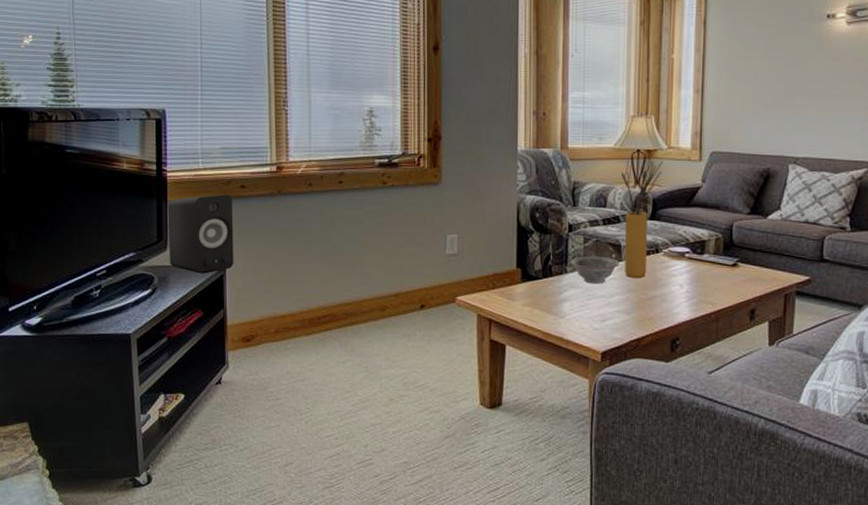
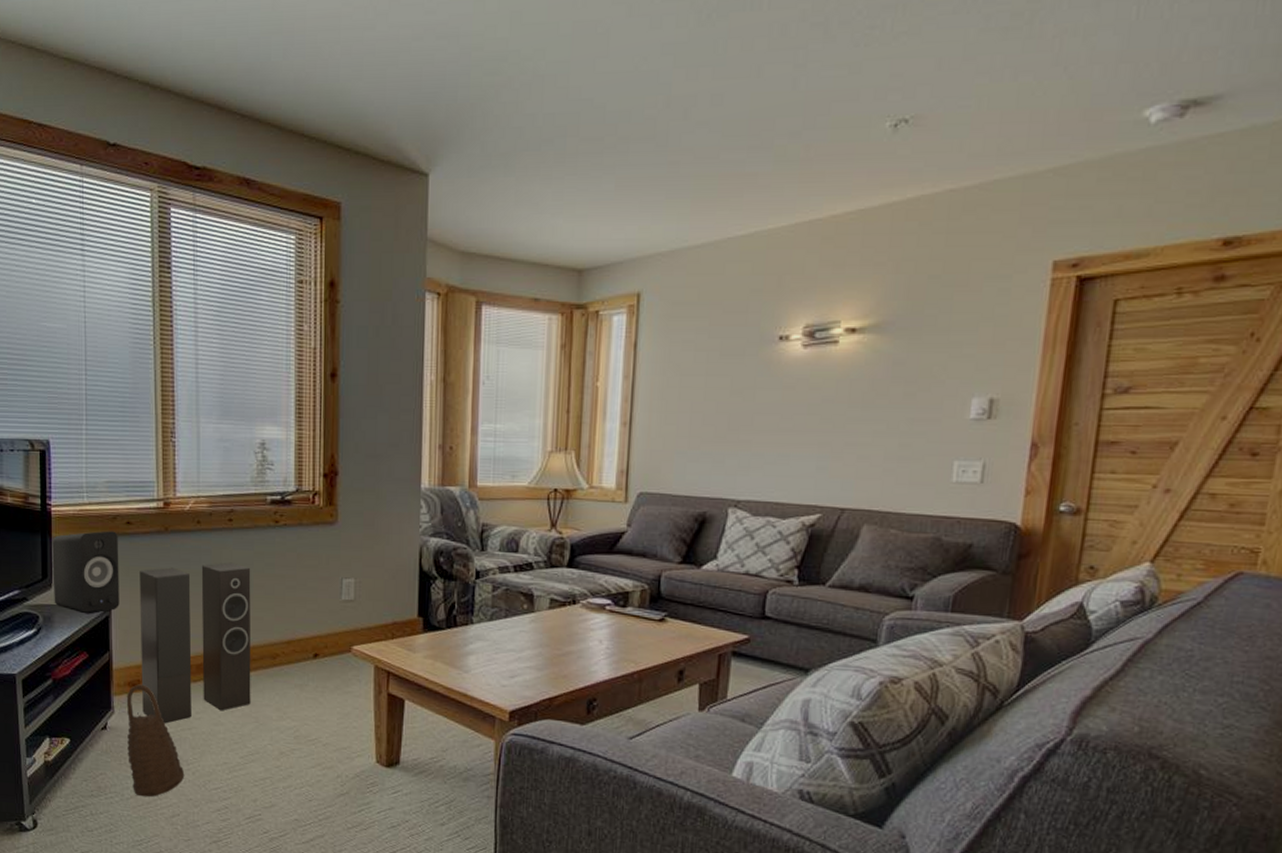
basket: none [240,339,298,448] -> present [126,684,185,797]
speaker: none [253,221,361,376] -> present [139,562,251,724]
decorative bowl: present [570,256,620,284] -> none [476,606,532,637]
vase: present [621,158,663,278] -> none [535,498,584,631]

